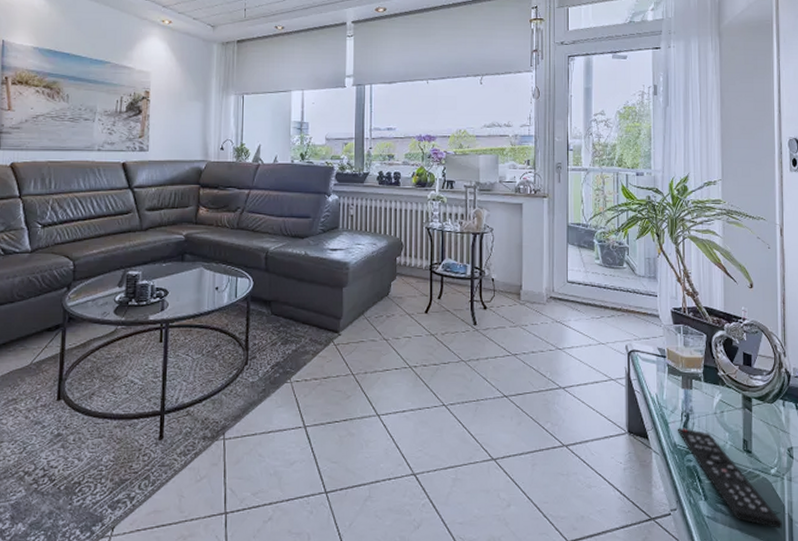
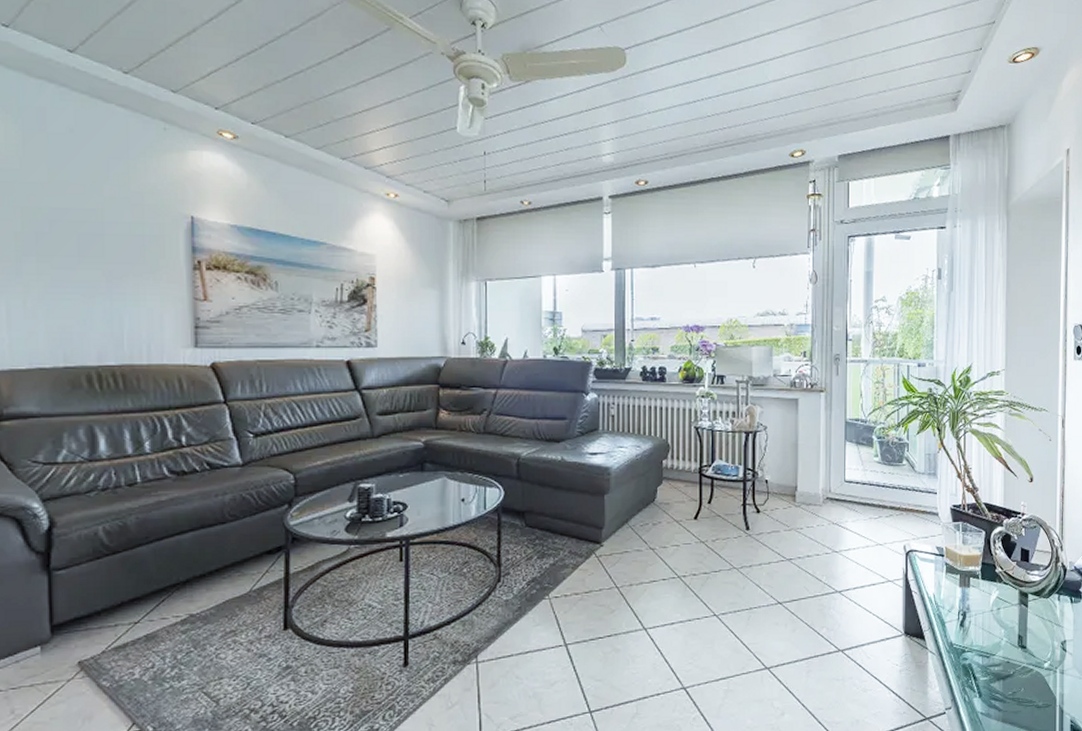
remote control: present [677,428,782,530] -> none [953,627,1053,722]

